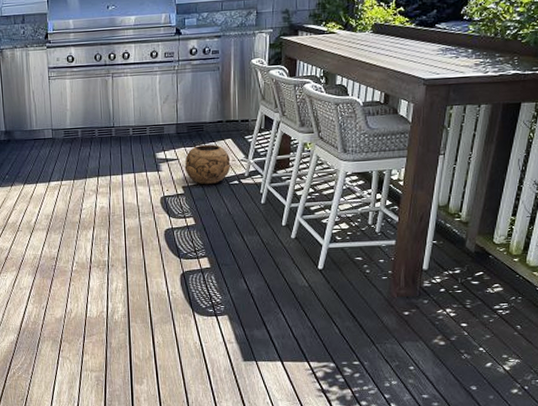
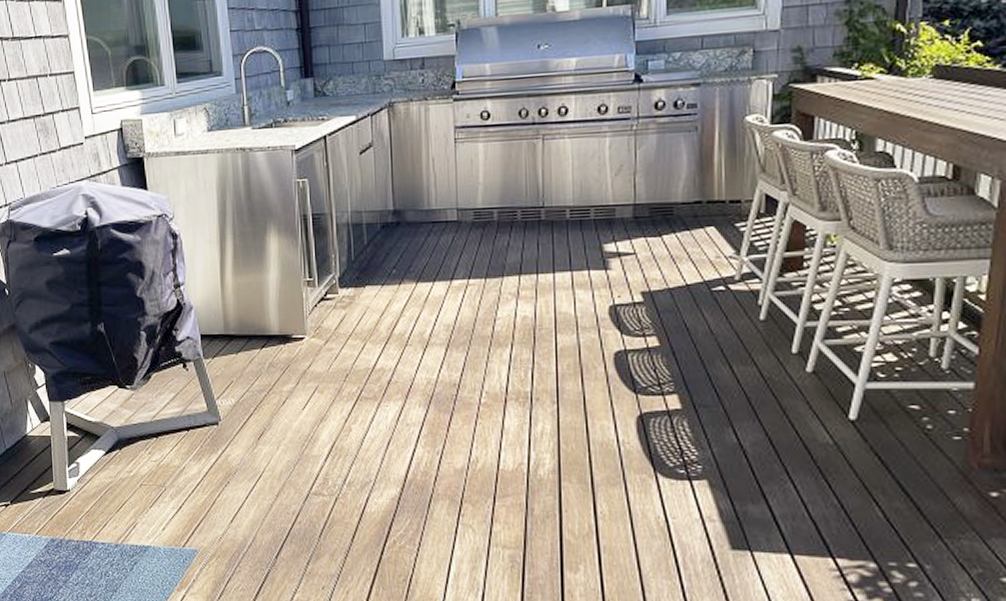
decorative bowl: present [184,144,231,185] -> none [645,233,714,291]

